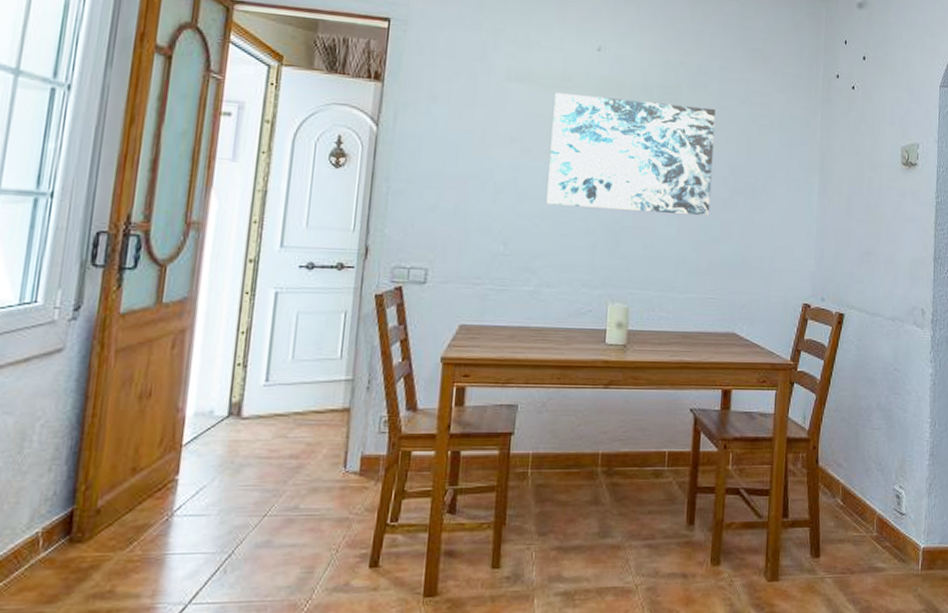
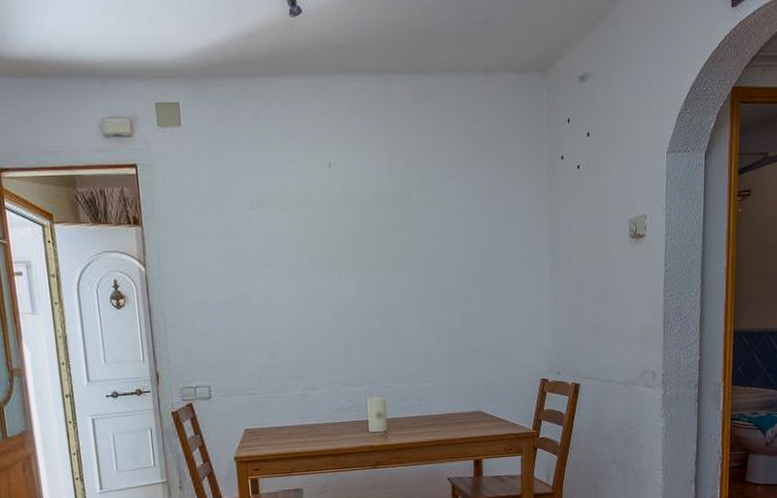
wall art: present [546,93,716,216] -> none [295,207,449,318]

